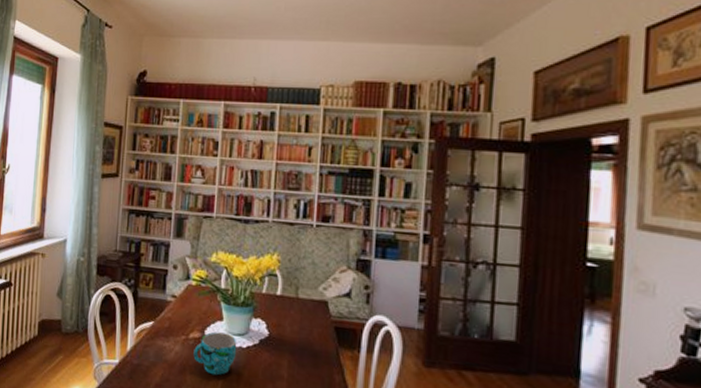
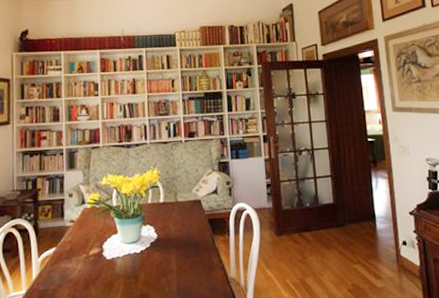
cup: present [193,331,237,376] -> none [95,244,133,283]

